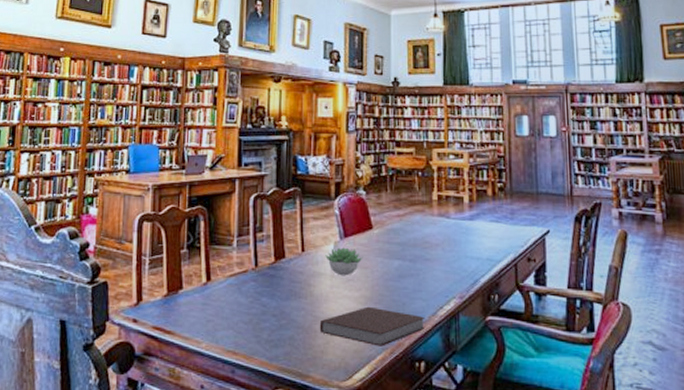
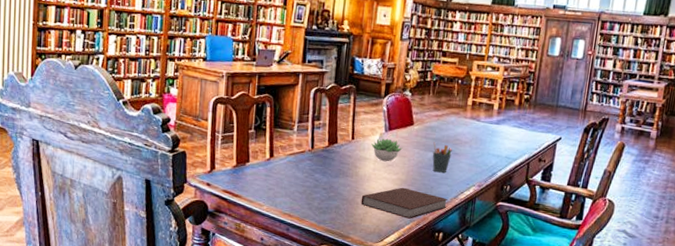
pen holder: none [399,247,422,285] -> present [432,142,452,173]

